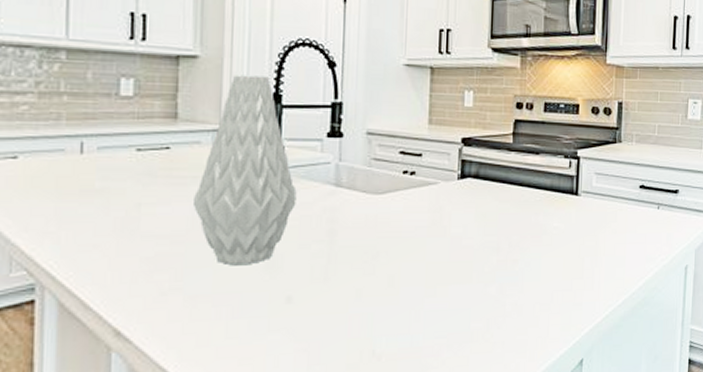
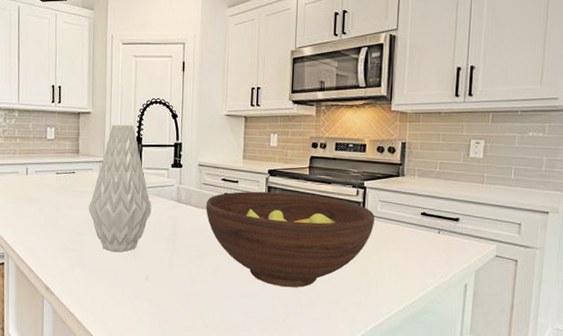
fruit bowl: none [377,167,590,291] -> present [206,191,375,288]

